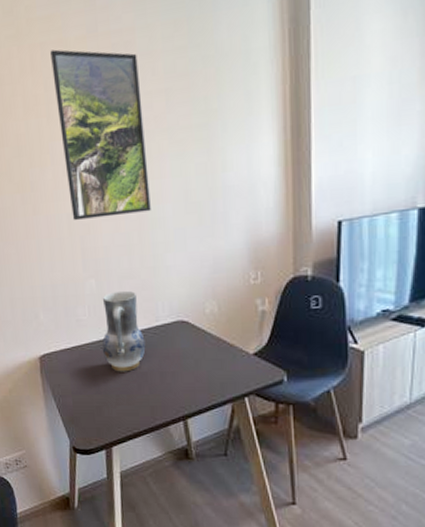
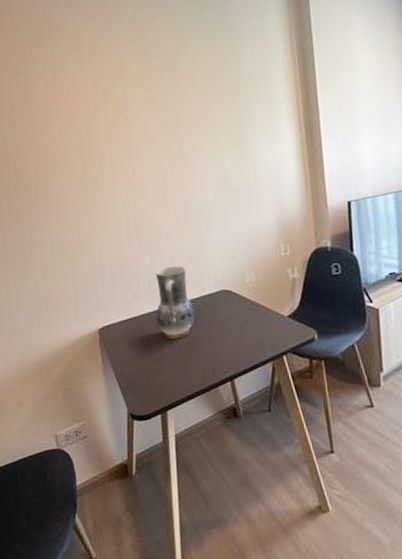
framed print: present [50,49,151,220] -> none [109,69,196,206]

